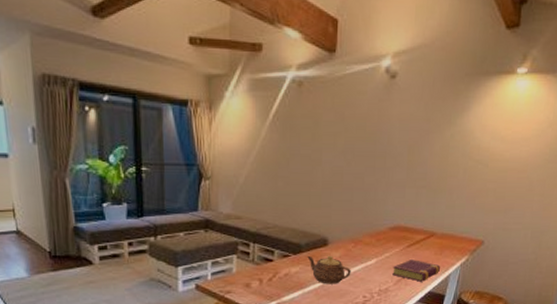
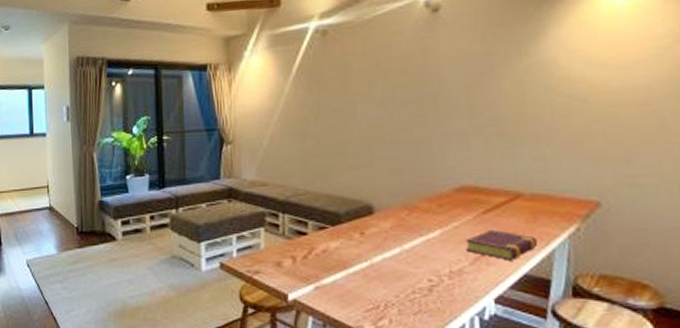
teapot: present [307,255,351,284] -> none [349,226,408,264]

